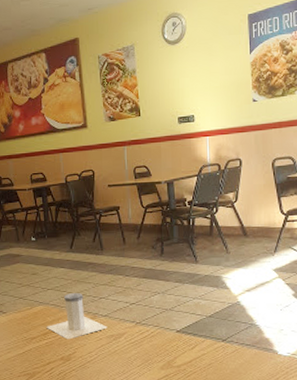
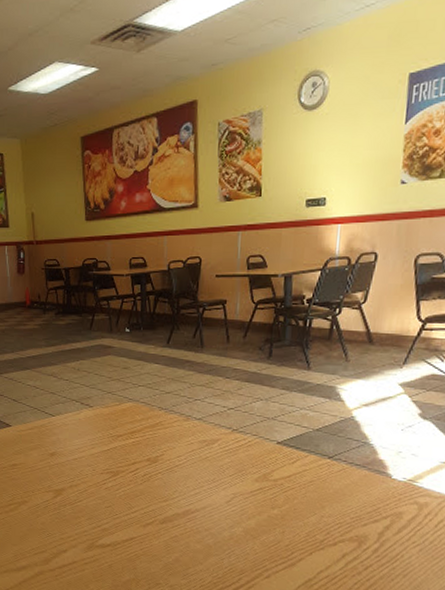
salt shaker: present [46,293,107,340] -> none [134,392,200,441]

